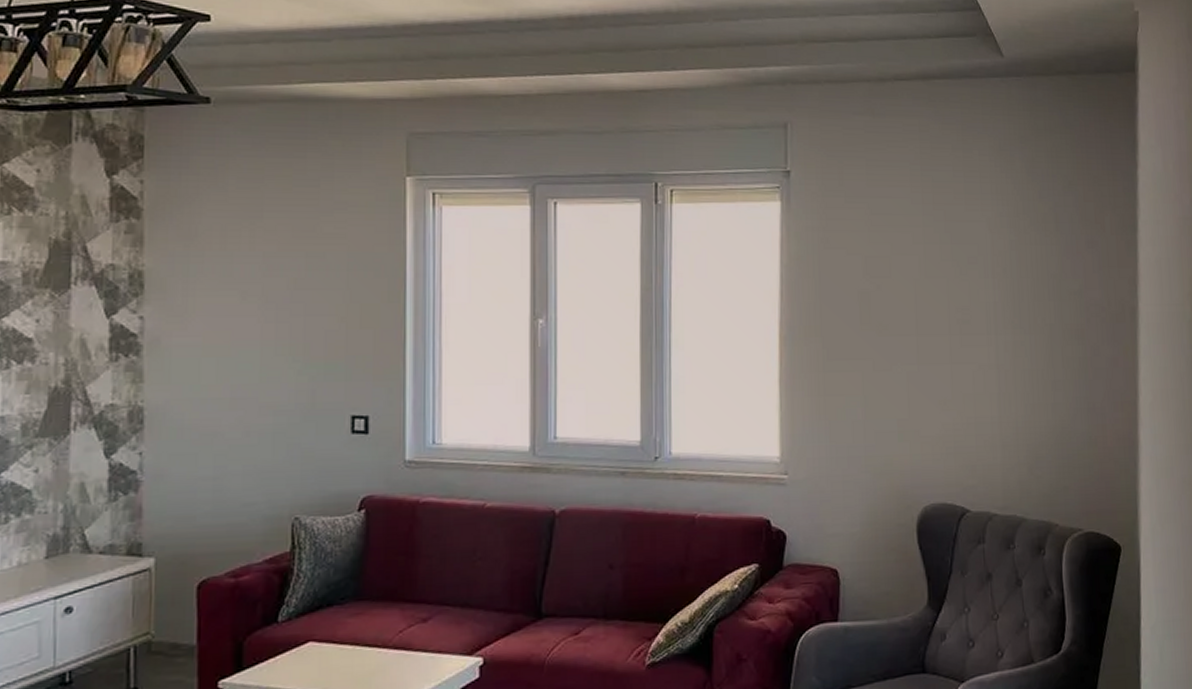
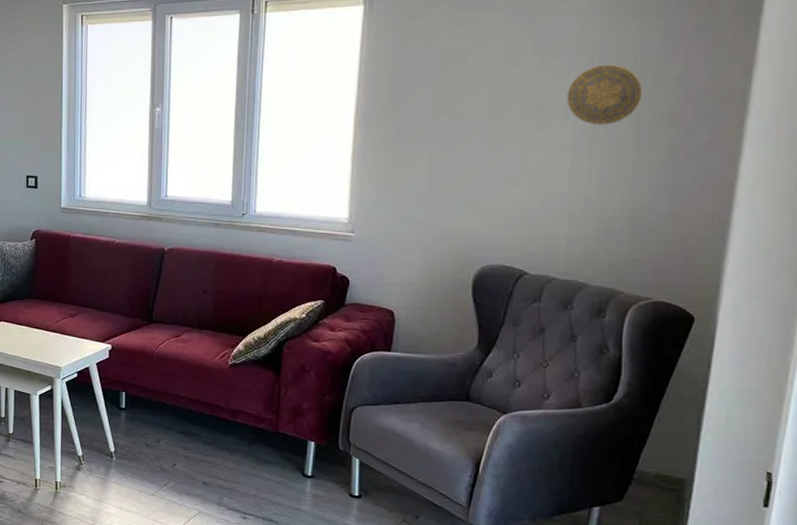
decorative plate: none [987,277,1053,342] -> present [566,64,643,125]

